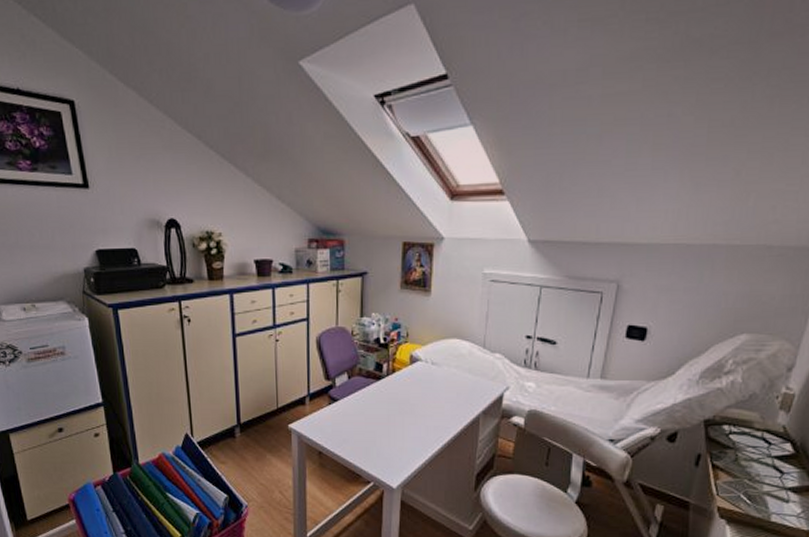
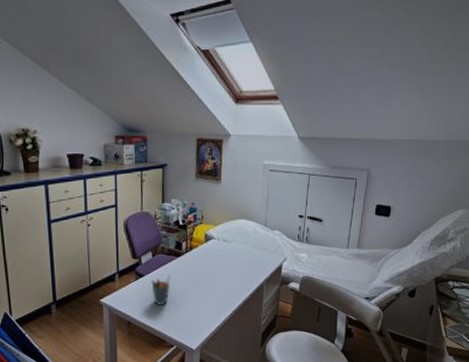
pen holder: none [346,401,369,435] -> present [151,275,171,305]

